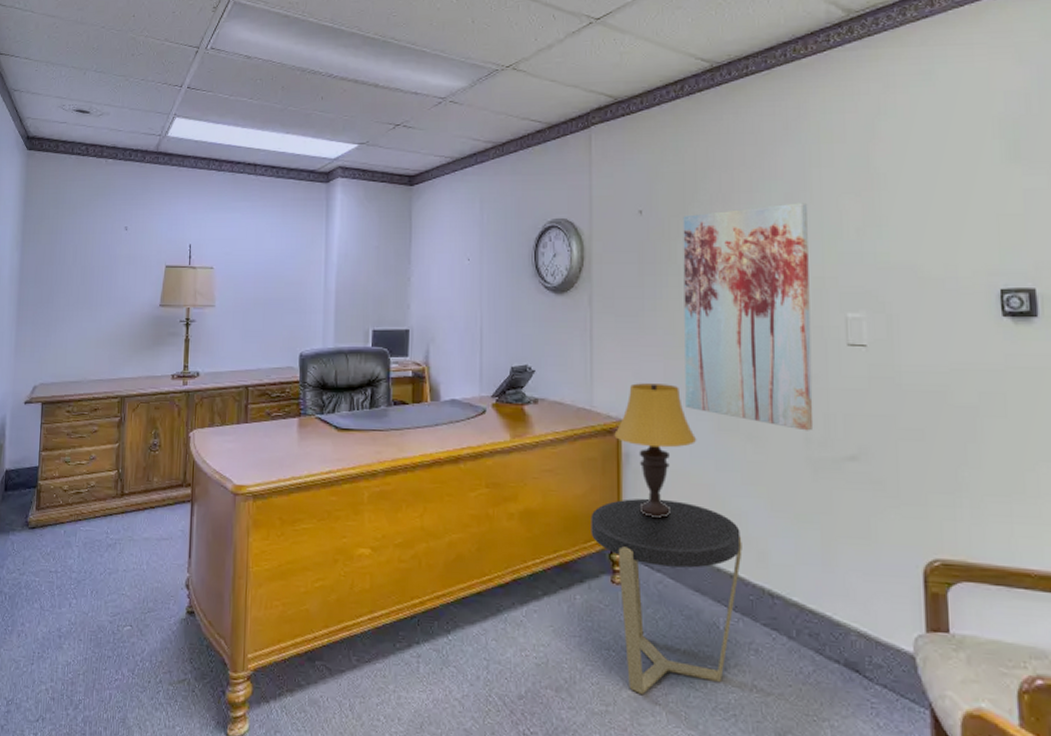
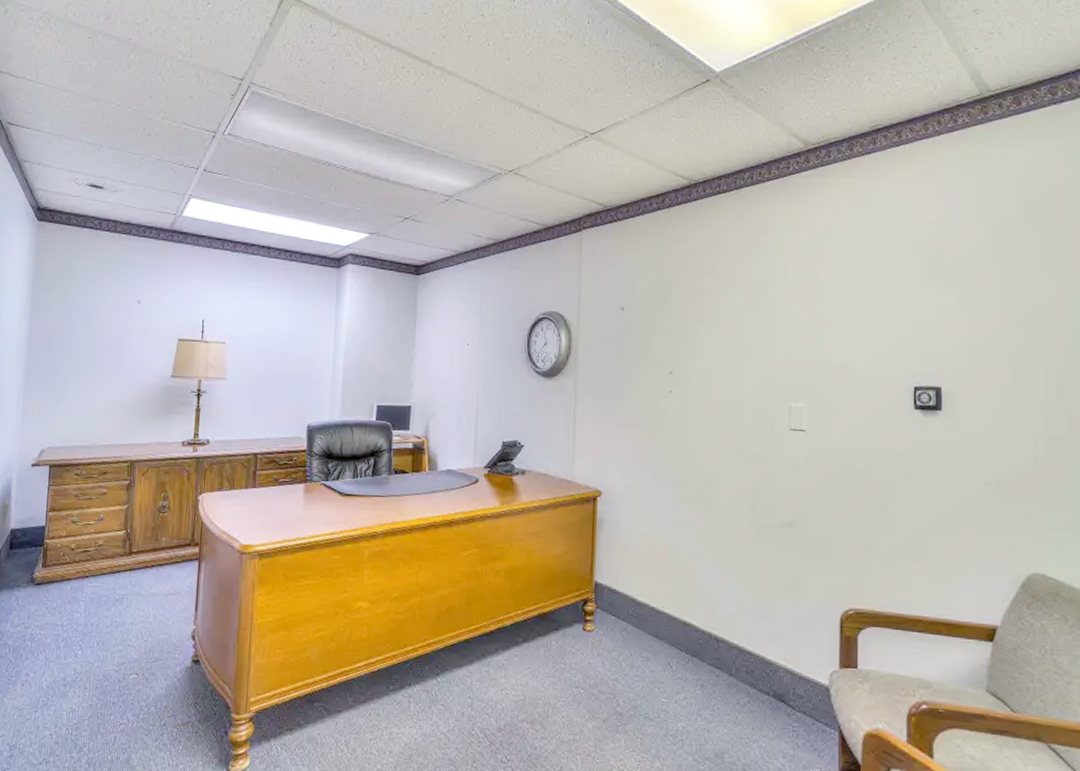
side table: present [591,498,742,696] -> none [567,557,695,726]
table lamp: present [614,383,697,518] -> none [591,458,662,574]
wall art: present [683,202,814,431] -> none [653,306,763,502]

